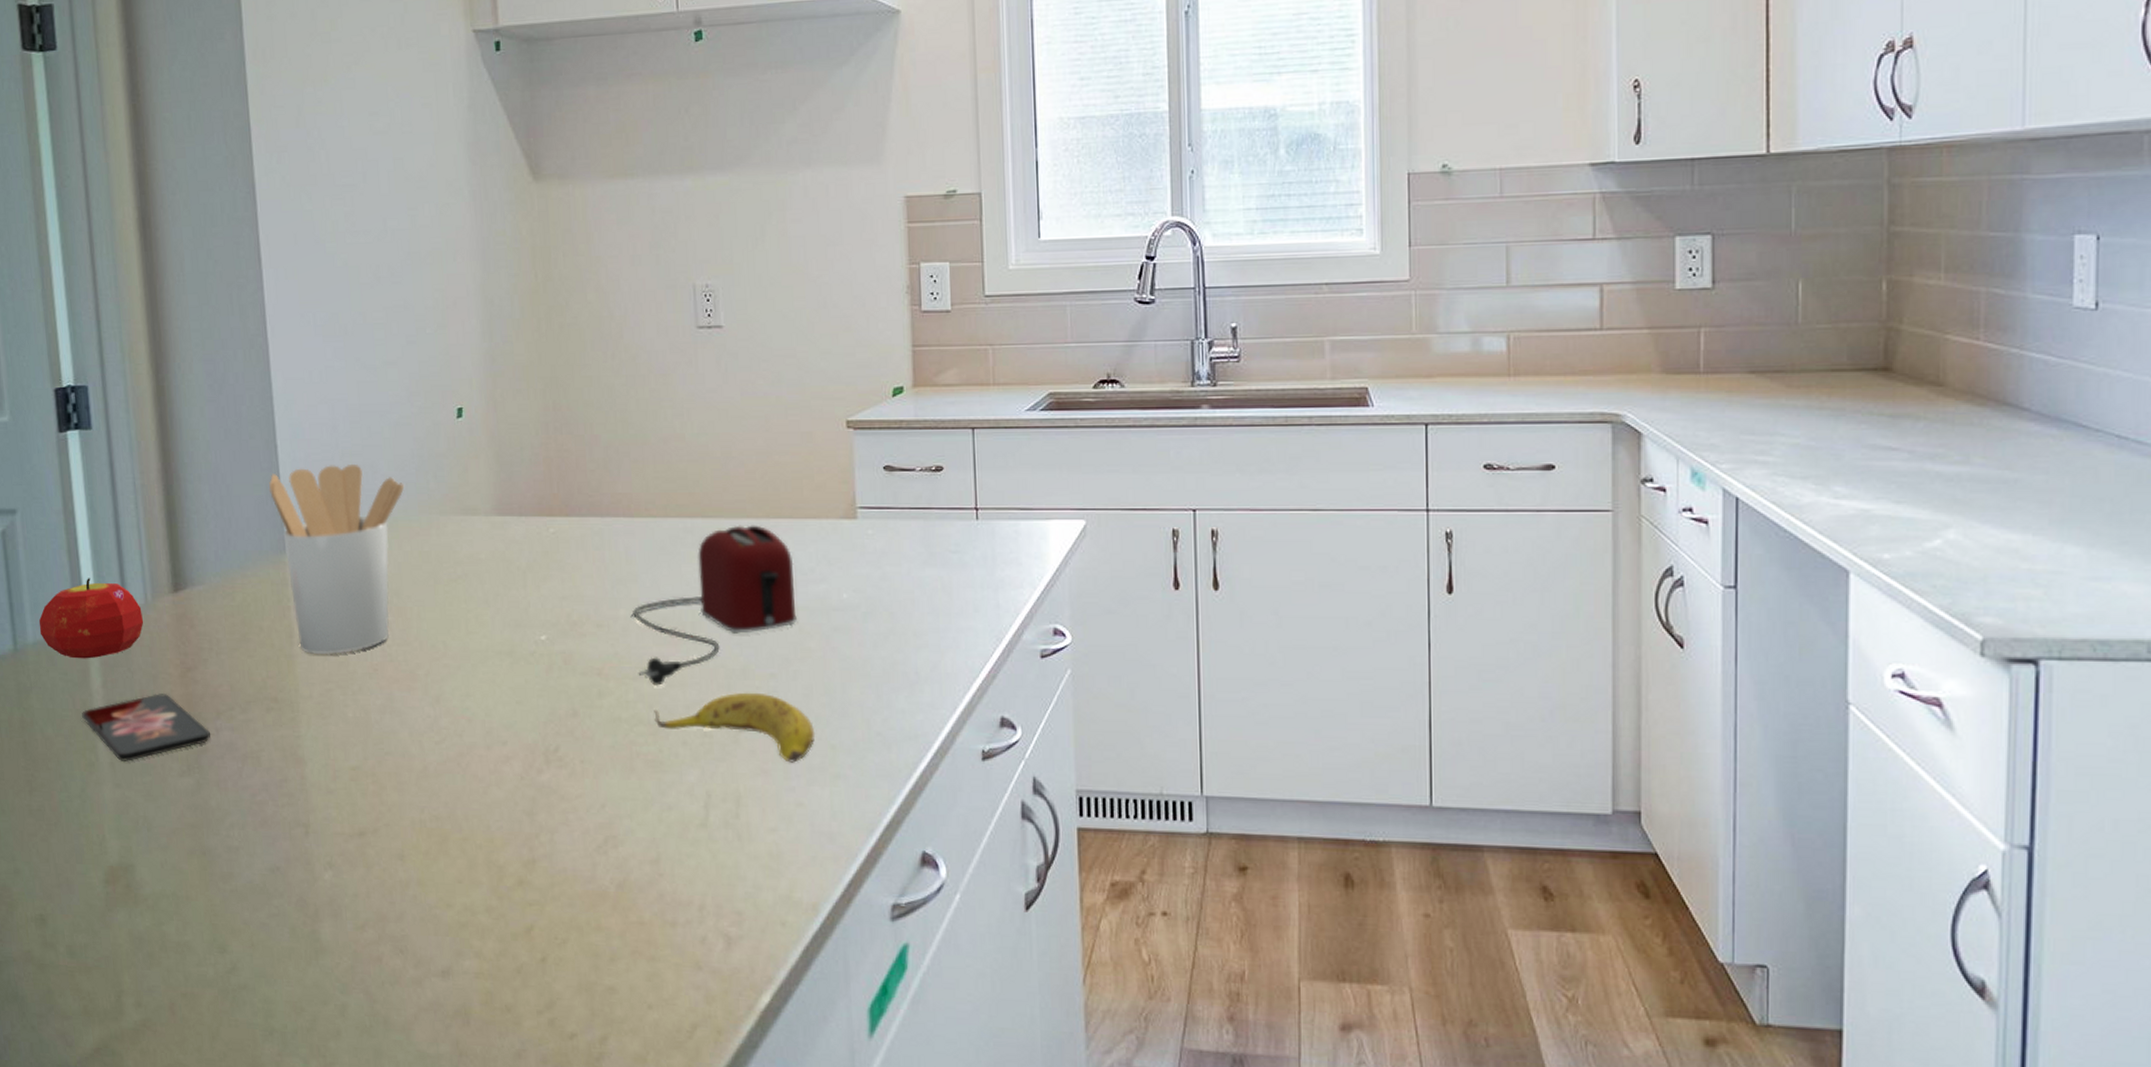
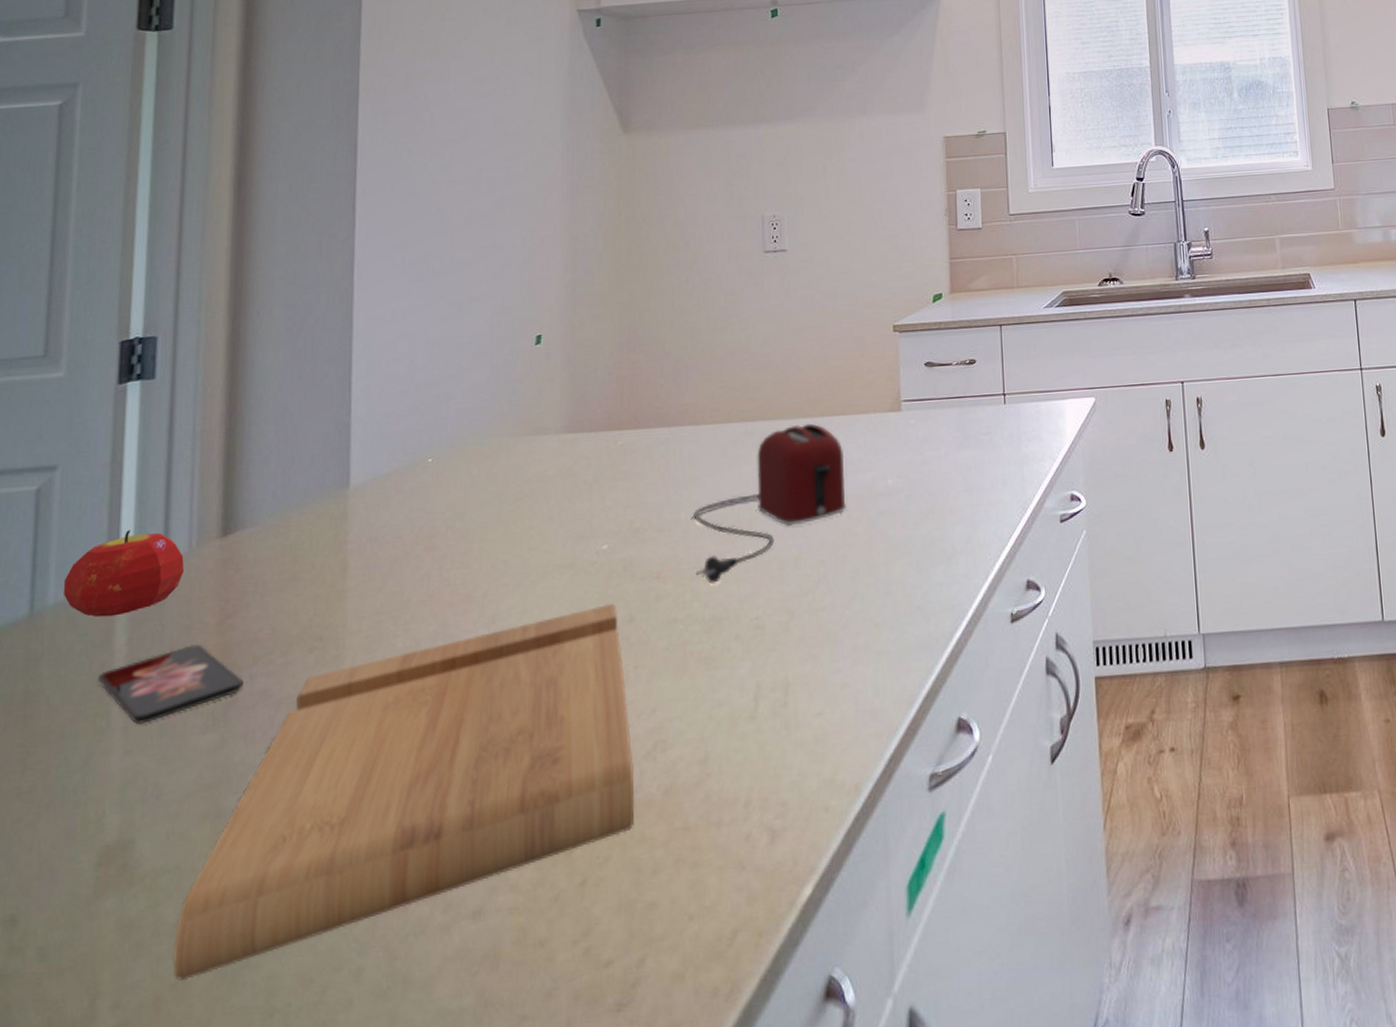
cutting board: none [179,695,590,992] -> present [173,603,635,980]
utensil holder: present [268,465,405,655] -> none [337,395,478,586]
banana: present [654,692,814,763] -> none [709,580,860,645]

